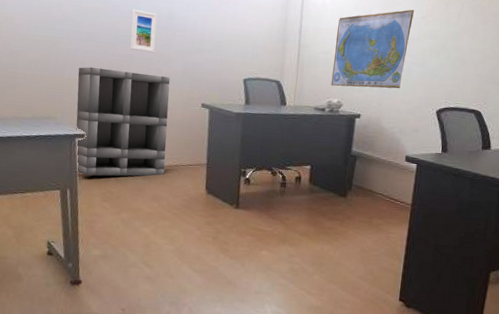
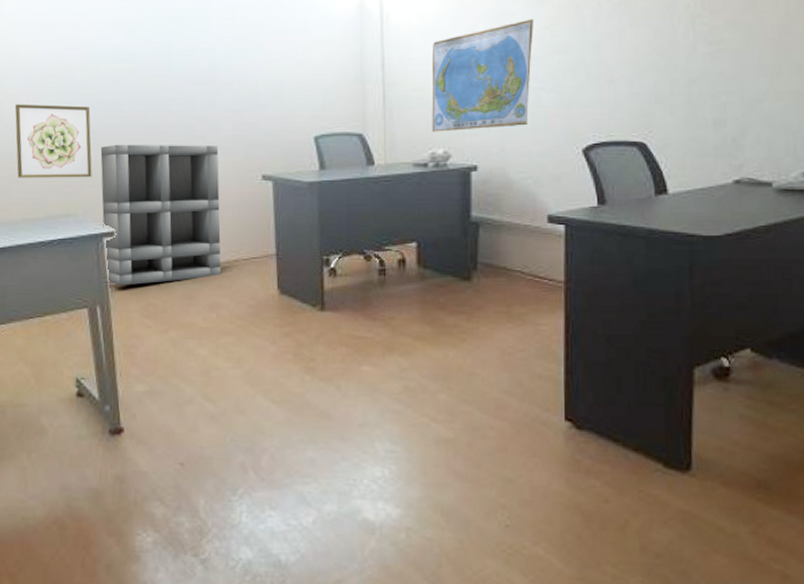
wall art: none [10,25,72,91] -> present [14,104,92,178]
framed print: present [130,9,158,53] -> none [162,64,196,117]

